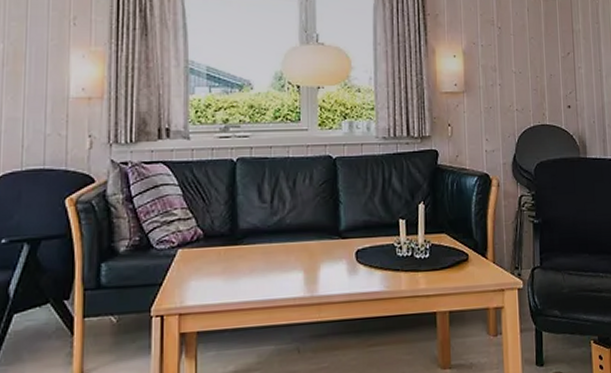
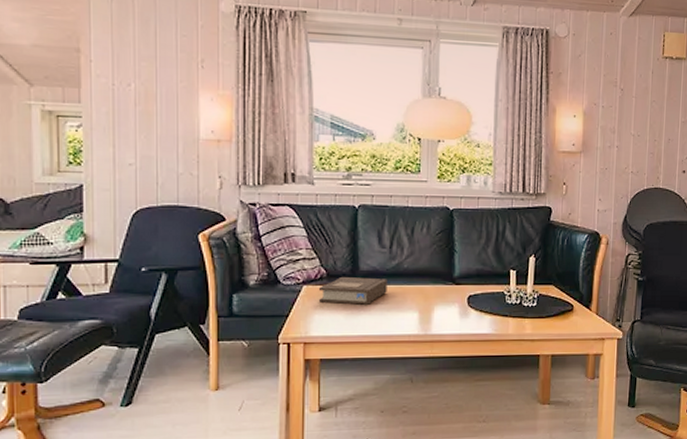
book: none [194,236,269,268] -> present [318,276,387,305]

